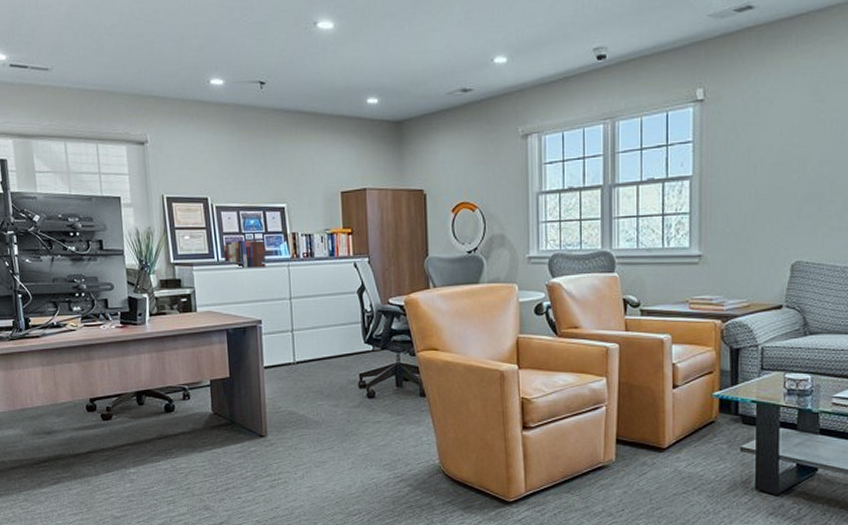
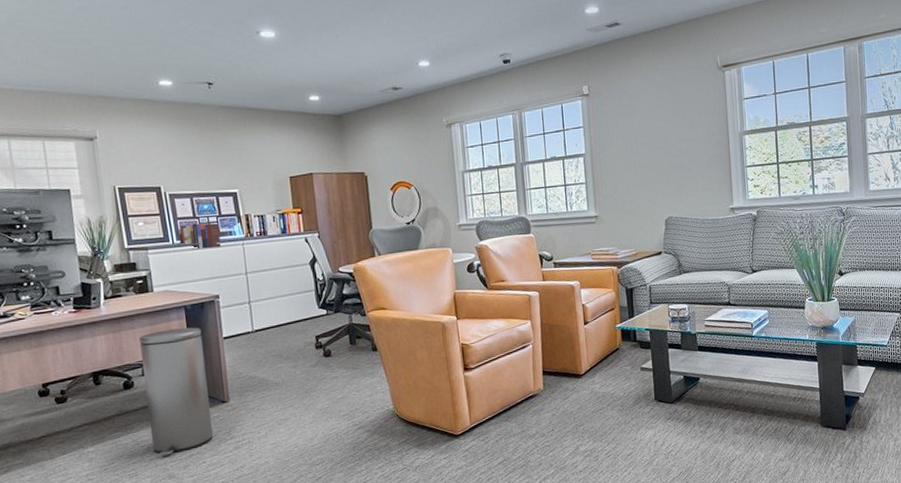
pedal bin: none [181,353,249,485] -> present [138,327,213,456]

